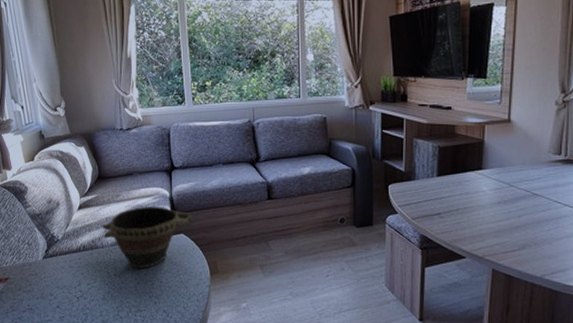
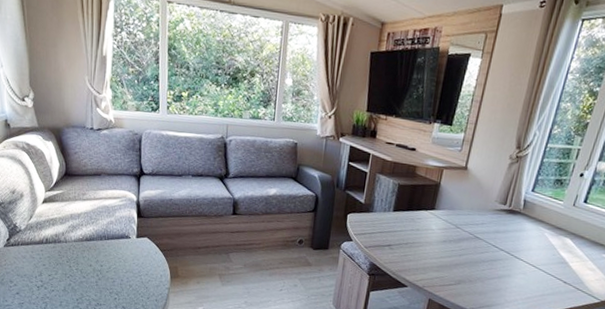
bowl: present [101,206,194,269] -> none [65,207,159,266]

